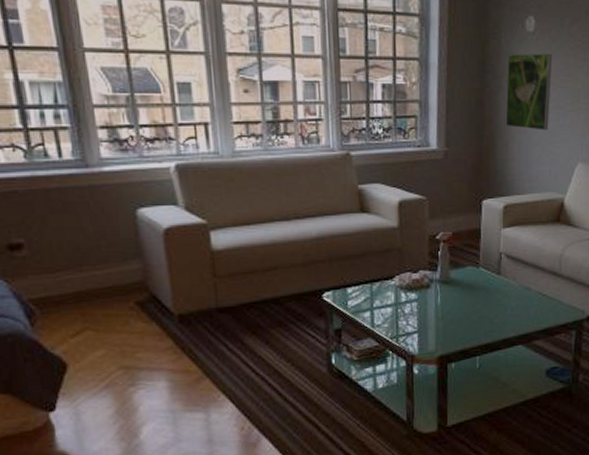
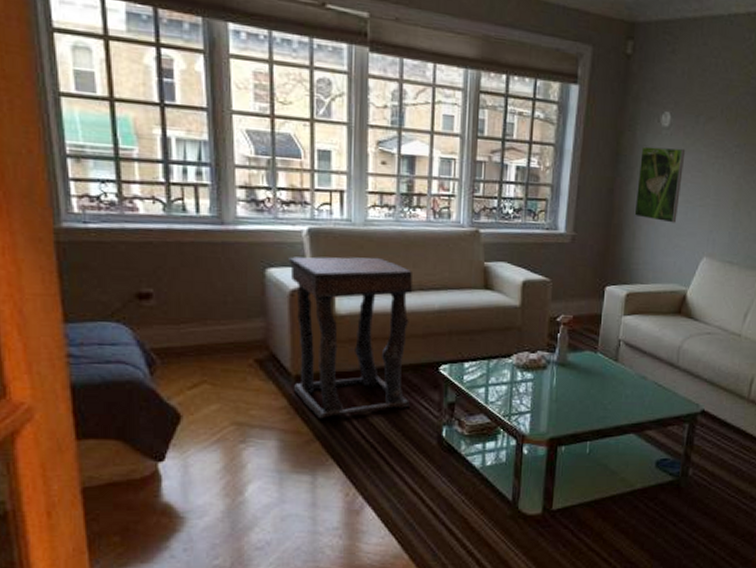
side table: none [159,188,296,356] -> present [289,256,412,419]

